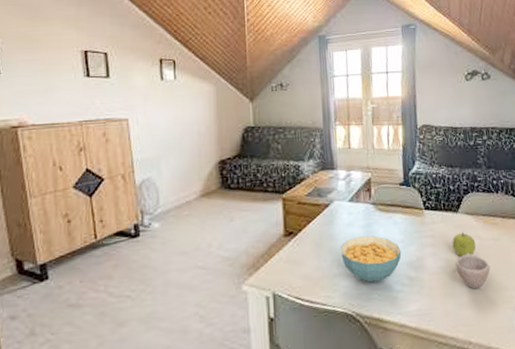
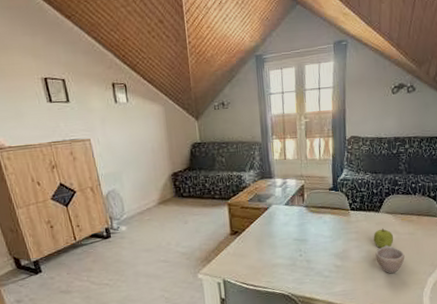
cereal bowl: present [340,236,402,283] -> none [278,233,330,270]

